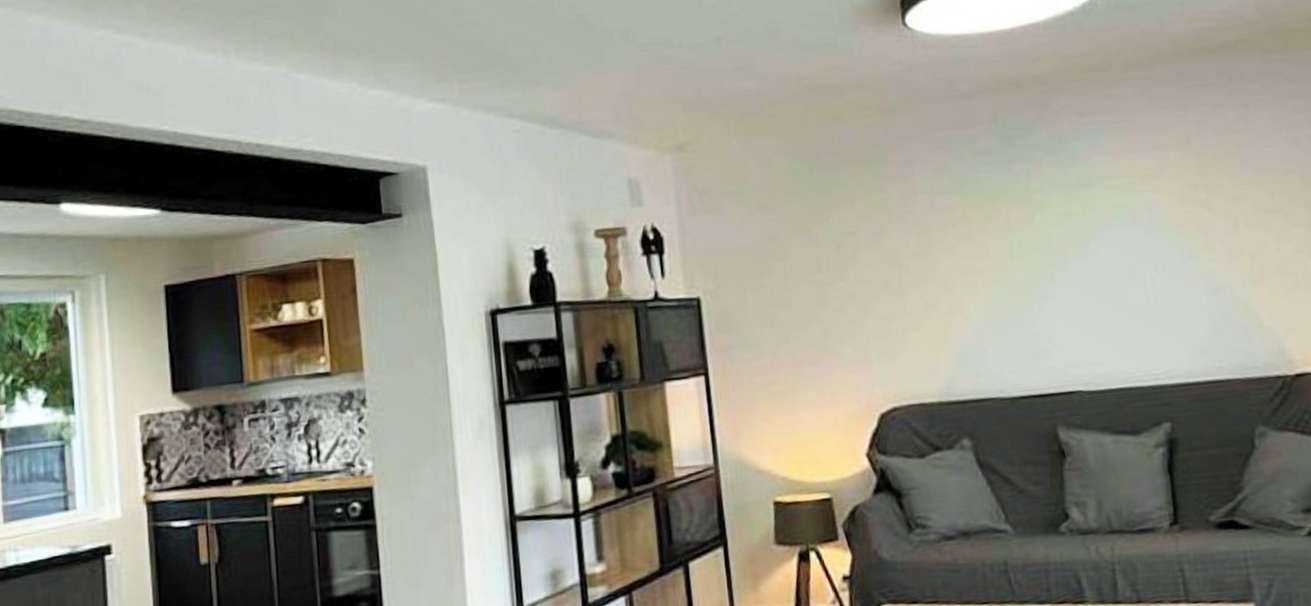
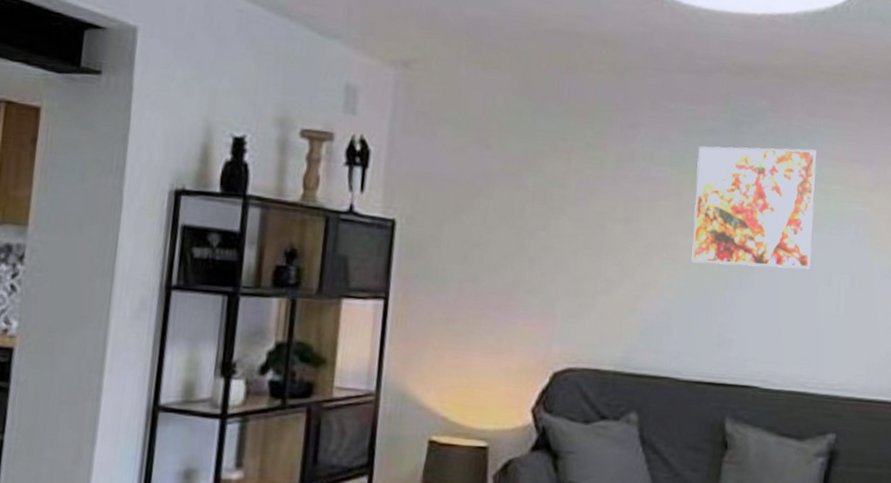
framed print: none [977,148,1112,282] -> present [691,146,817,269]

